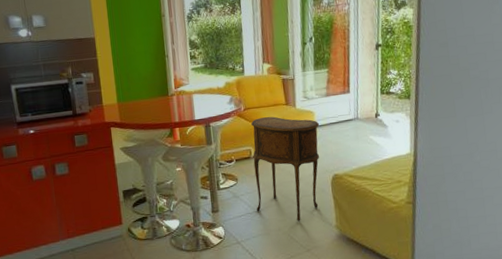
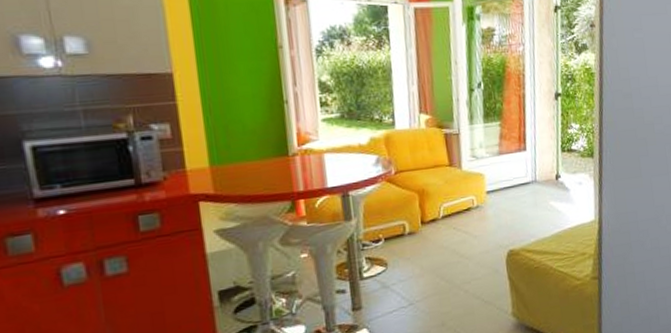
side table: present [251,116,320,221] -> none [405,181,492,312]

